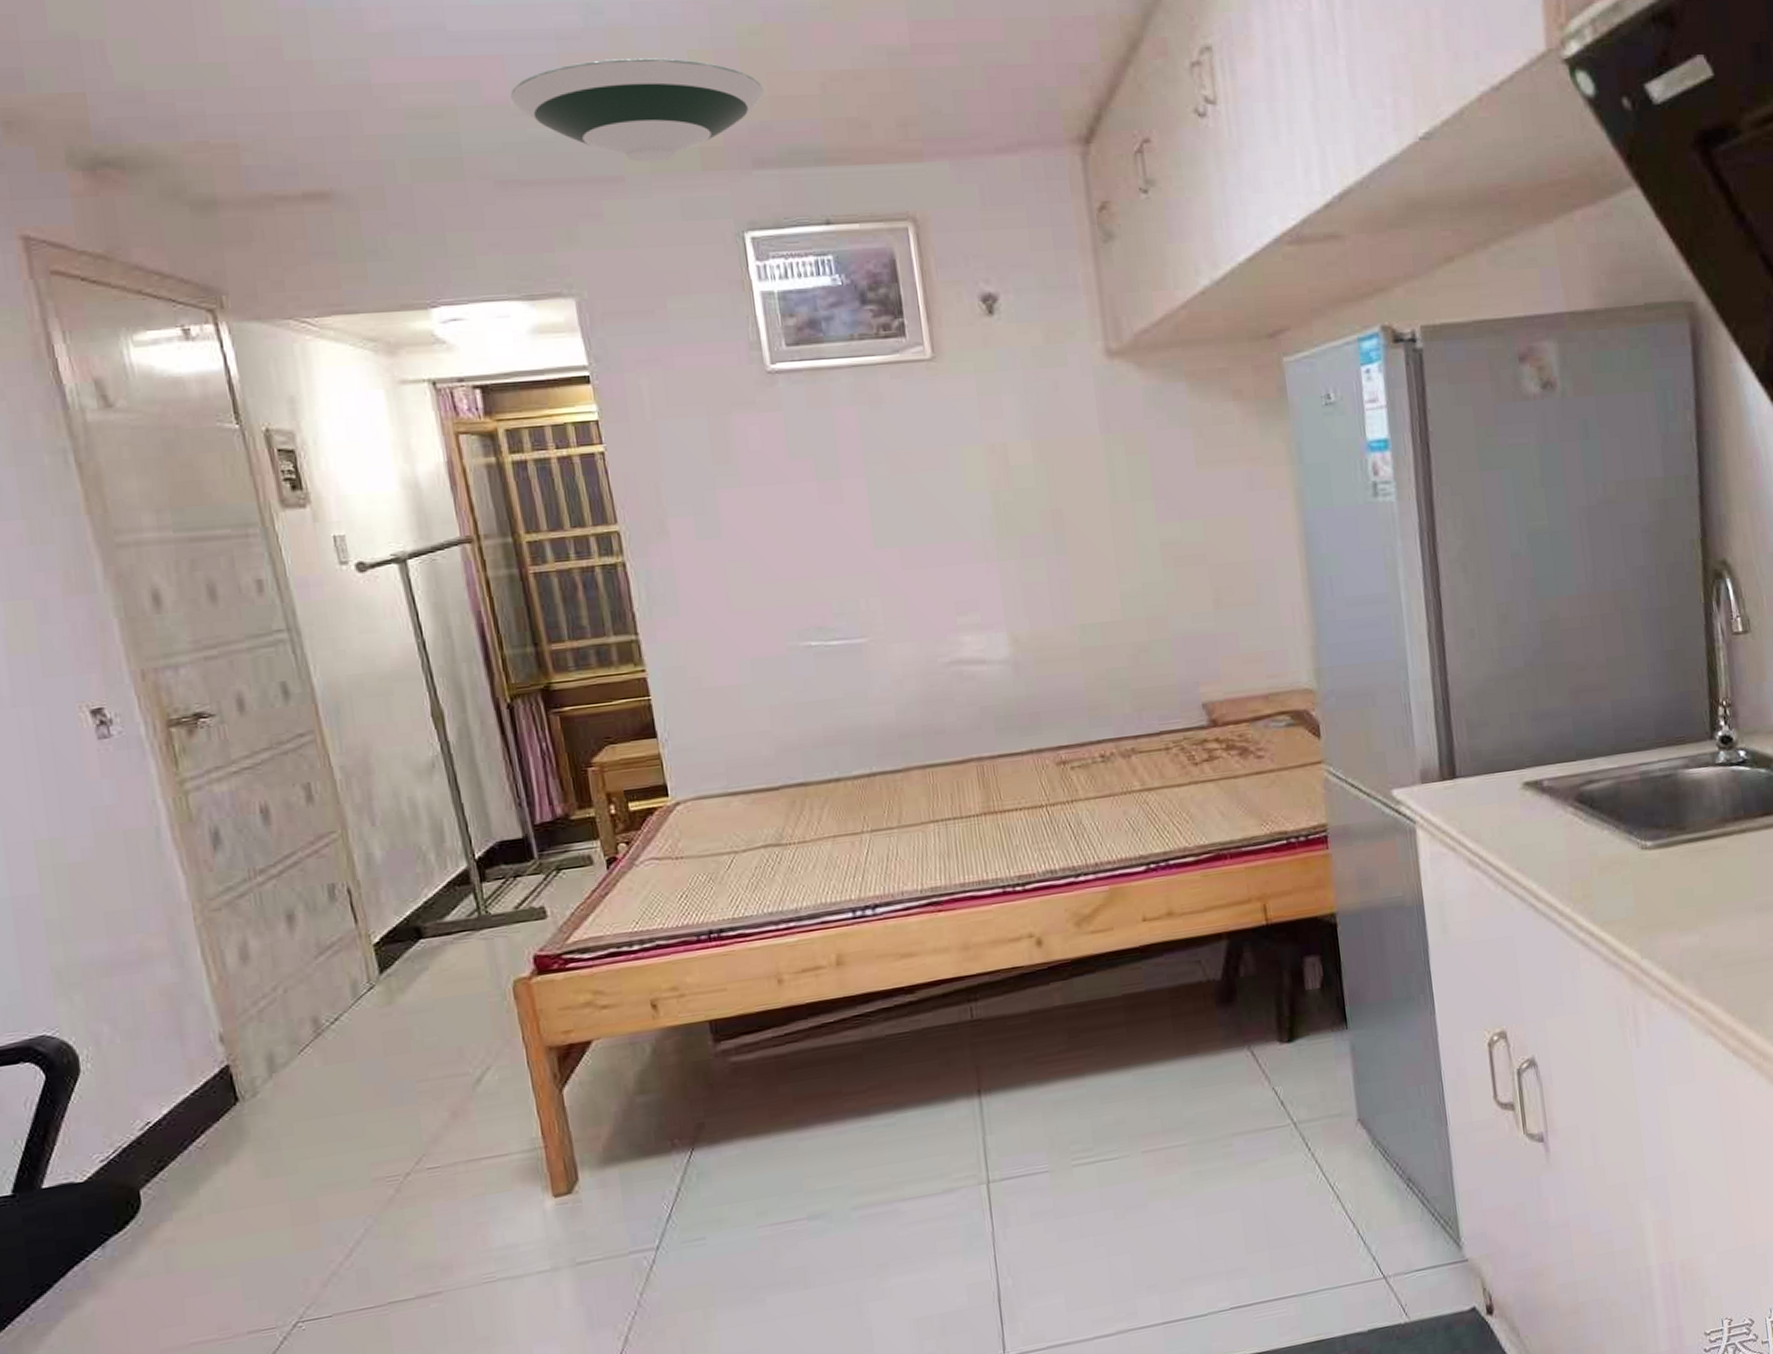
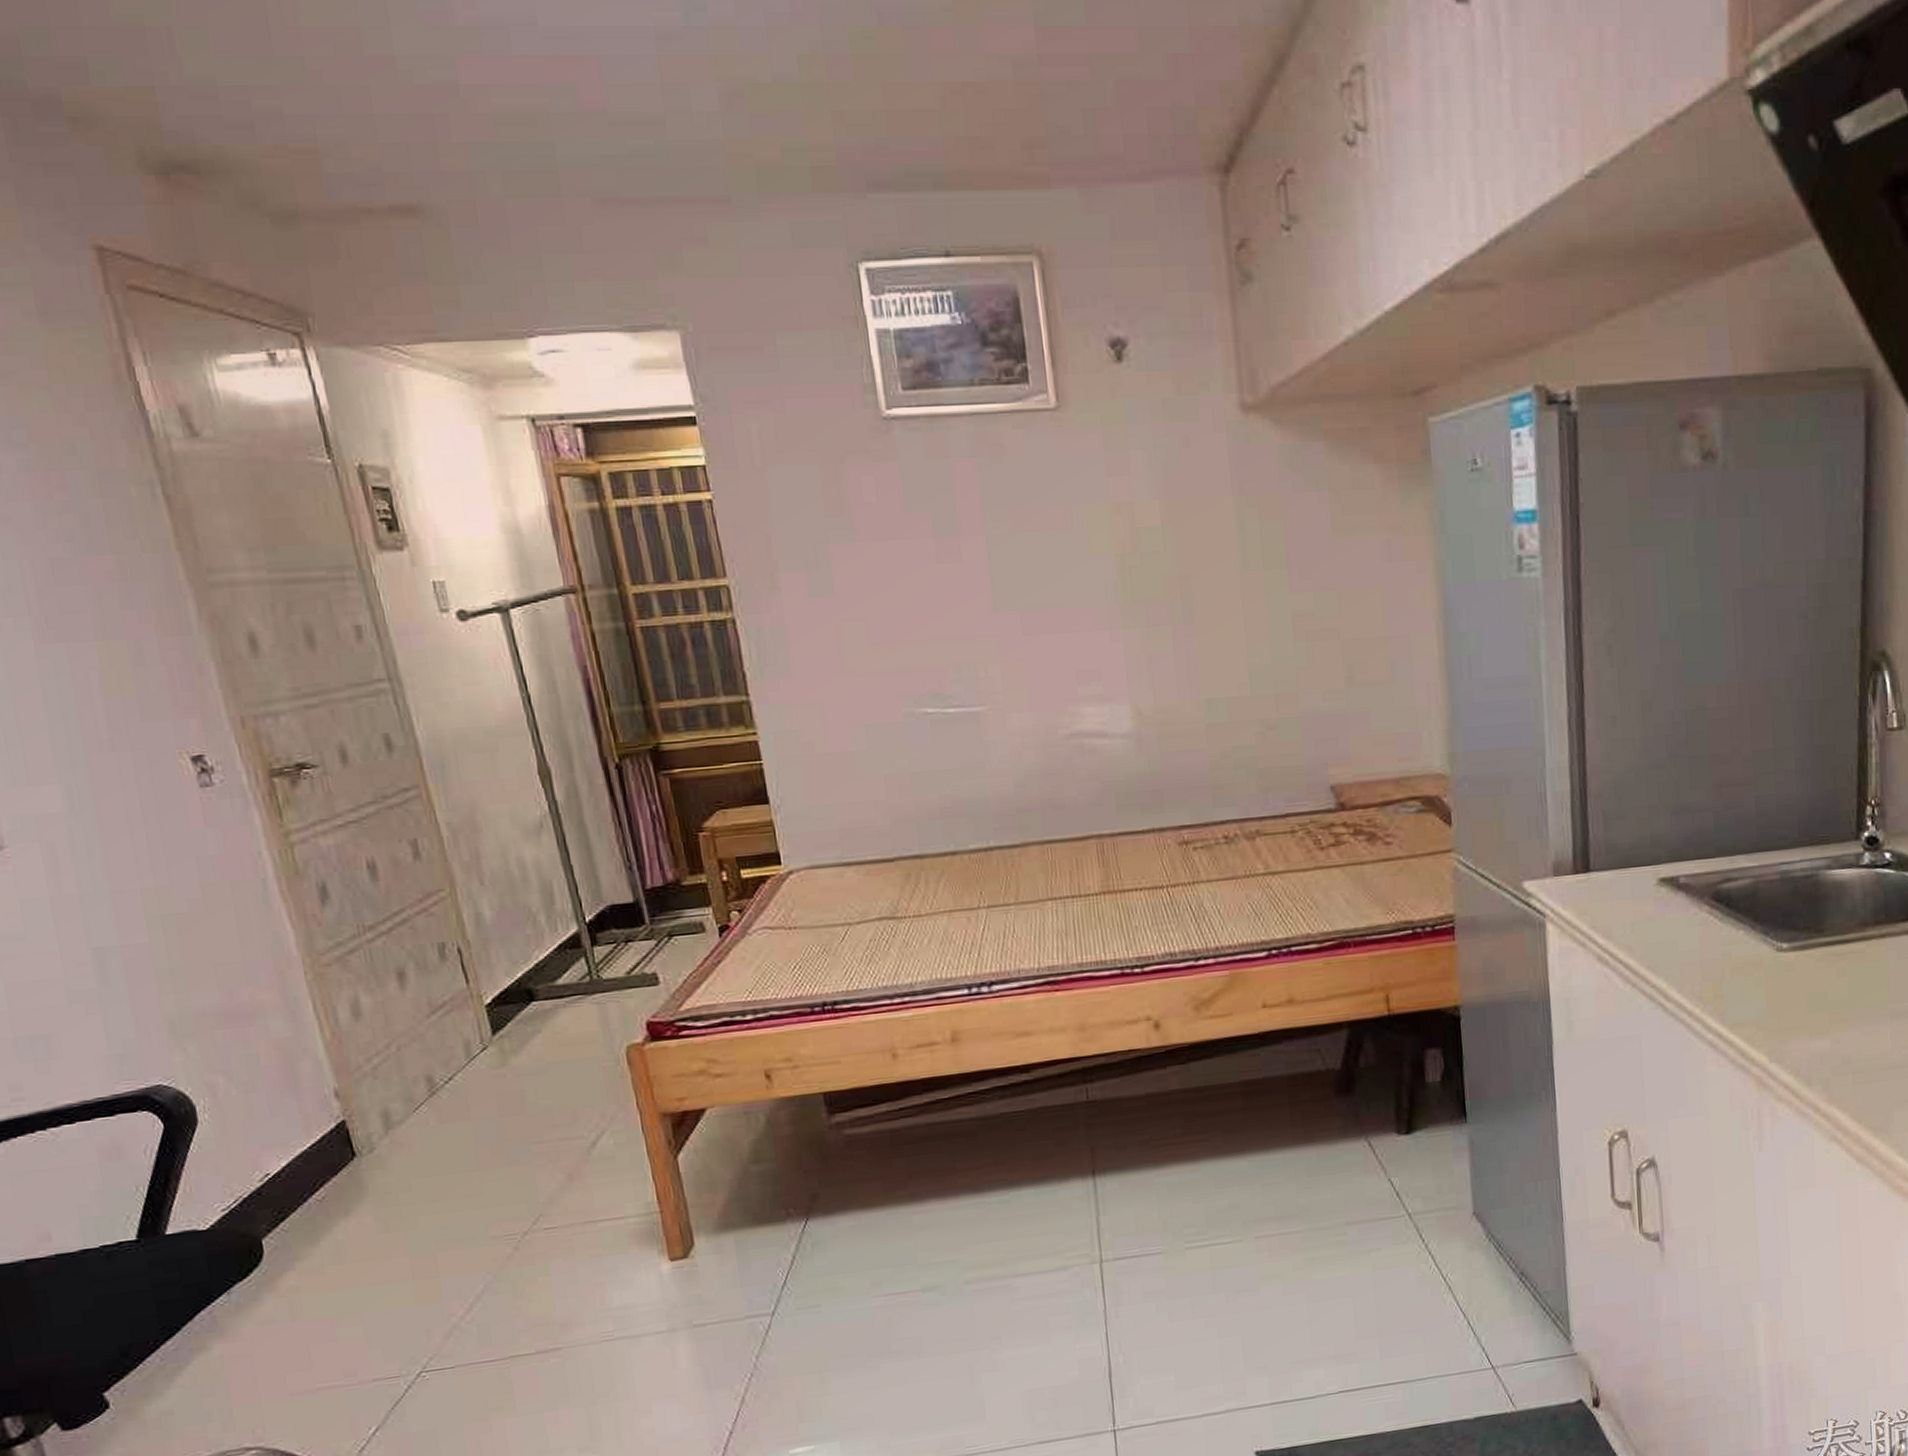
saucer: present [510,58,764,162] -> none [608,63,879,181]

